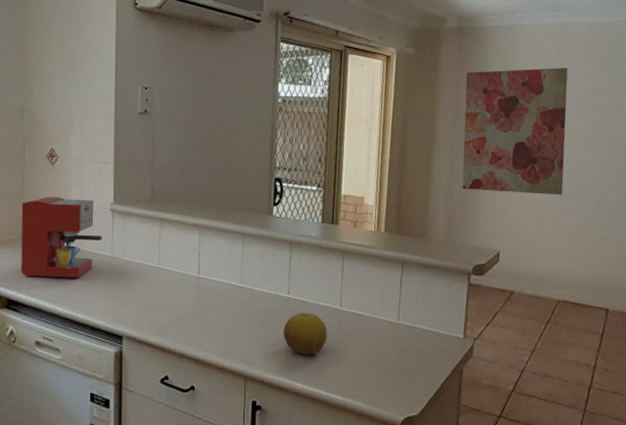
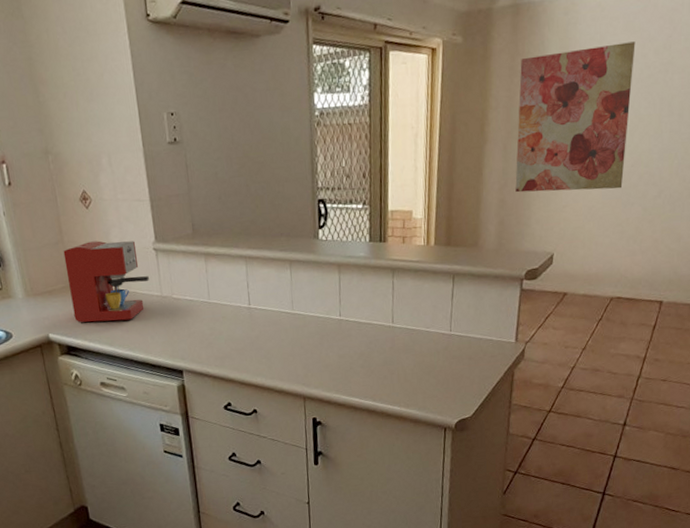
fruit: present [284,313,327,355] -> none [338,332,381,372]

